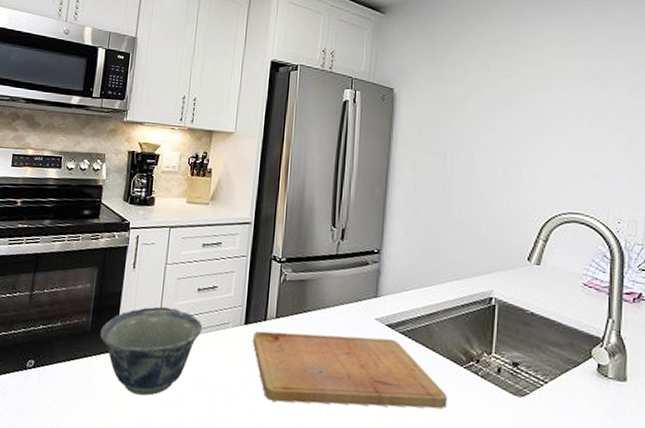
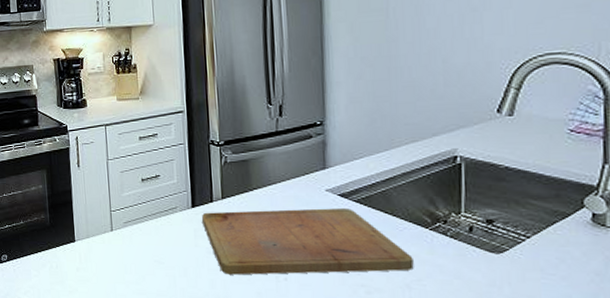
bowl: present [100,306,203,396] -> none [59,199,152,278]

